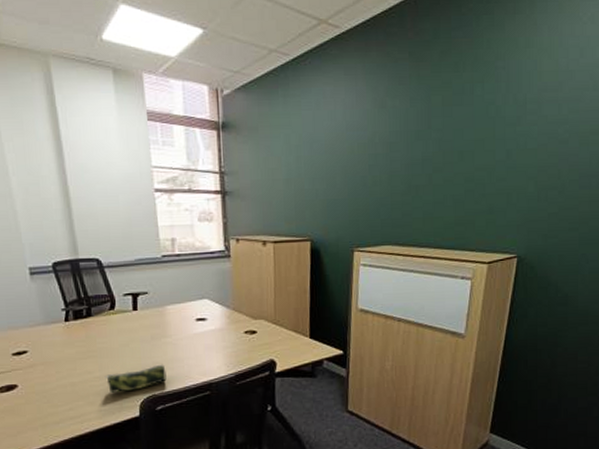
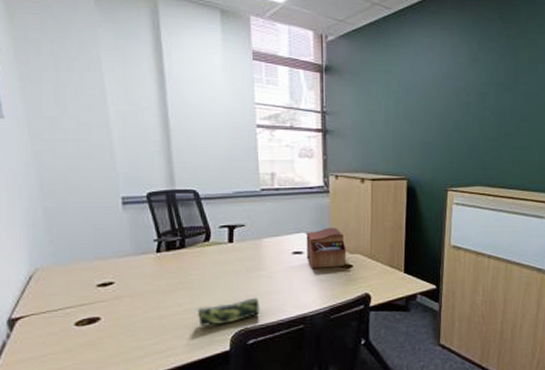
sewing box: none [209,293,250,335] -> present [306,227,347,269]

